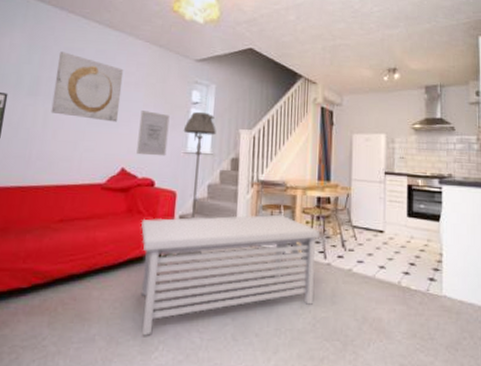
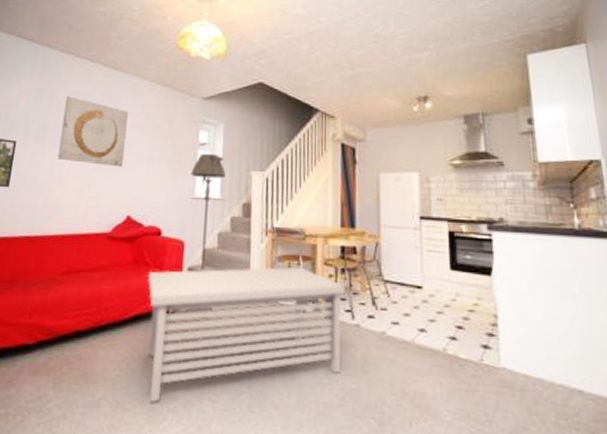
wall art: present [136,110,170,156] -> none [142,154,176,203]

